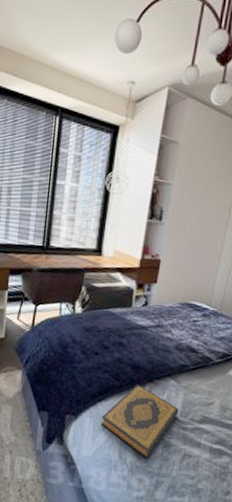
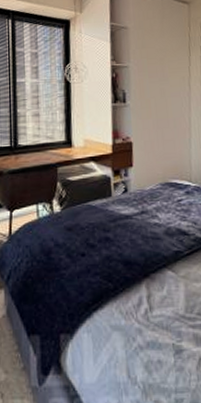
hardback book: present [100,384,179,459] -> none [100,282,184,373]

